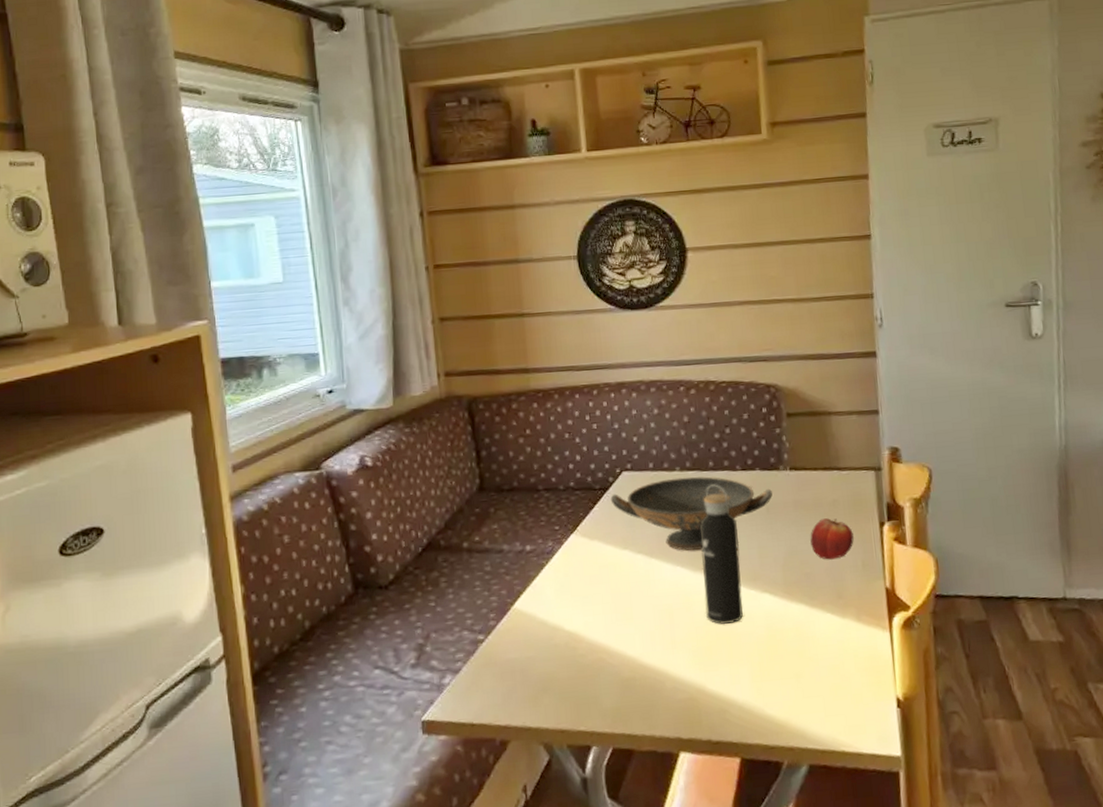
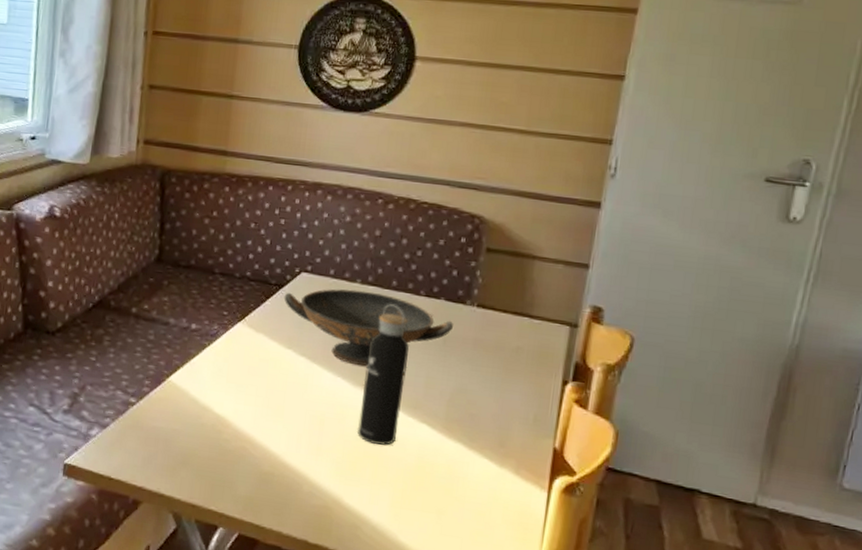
fruit: present [810,518,854,560] -> none [482,363,532,407]

